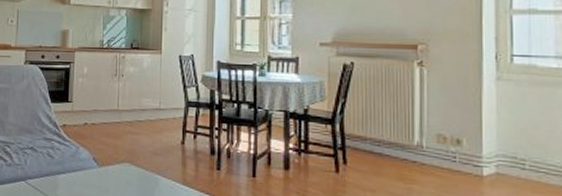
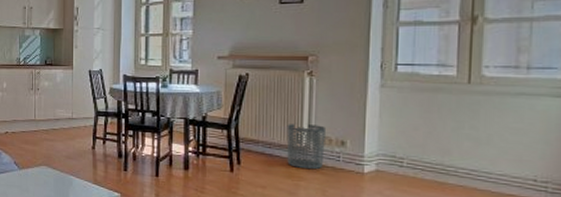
waste bin: none [396,119,440,172] -> present [286,124,327,170]

